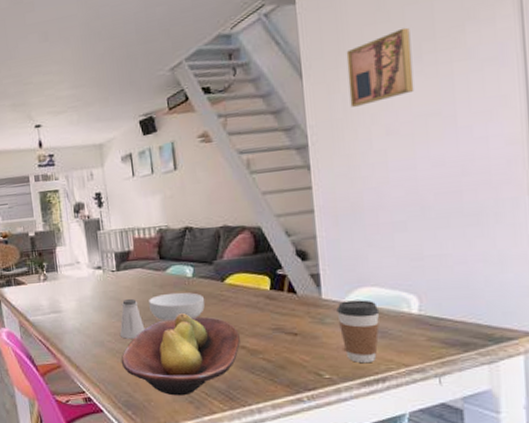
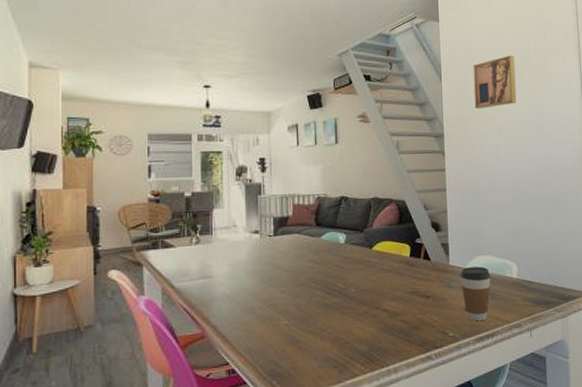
saltshaker: present [120,299,145,339] -> none [272,264,297,305]
fruit bowl: present [121,313,240,396] -> none [270,278,383,362]
cereal bowl: present [149,292,205,321] -> none [303,258,355,286]

